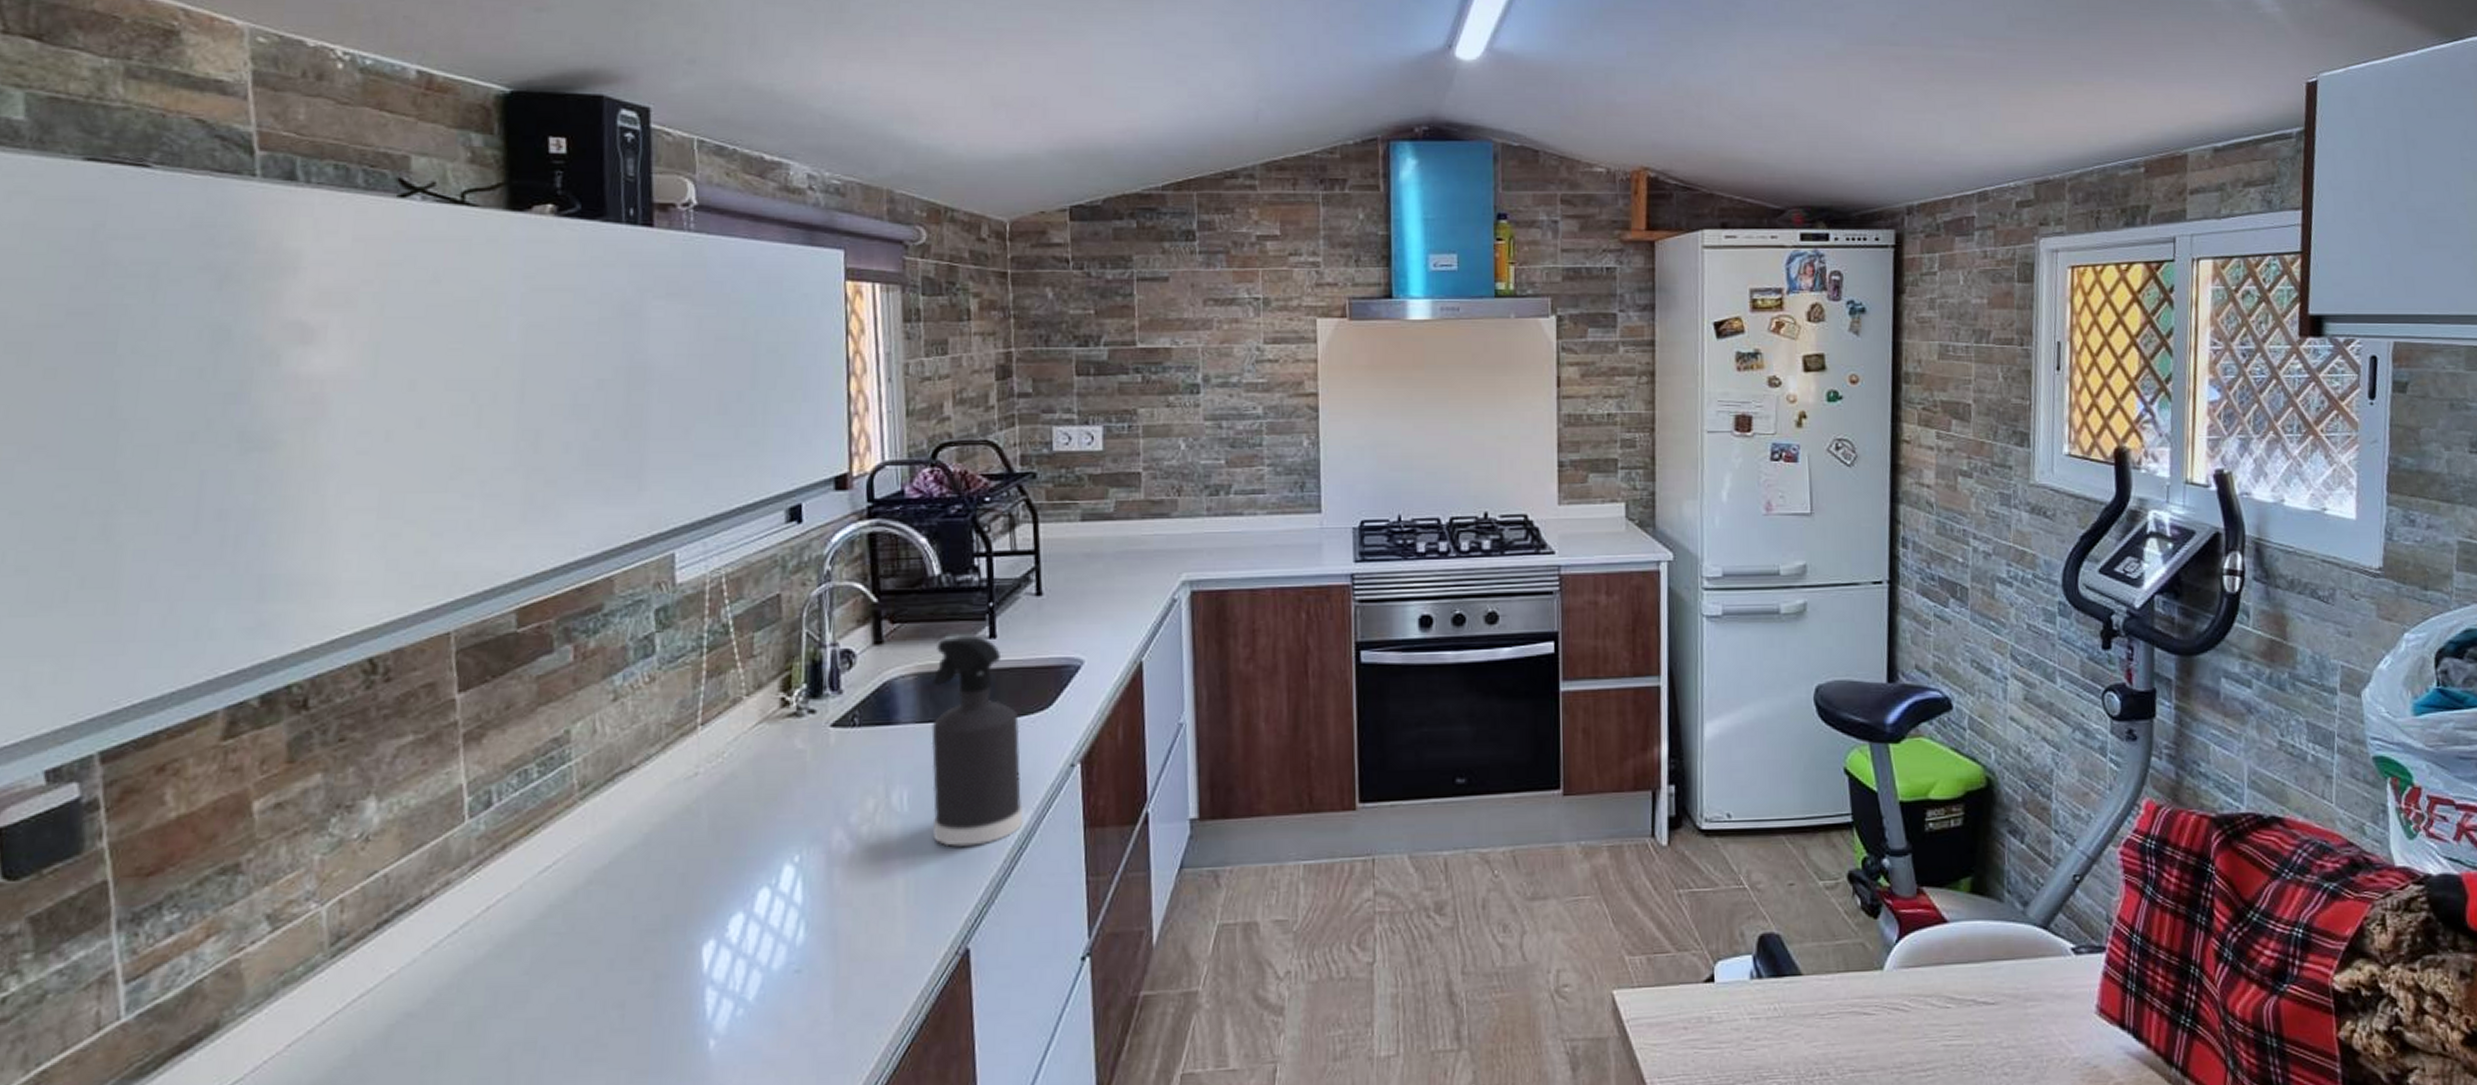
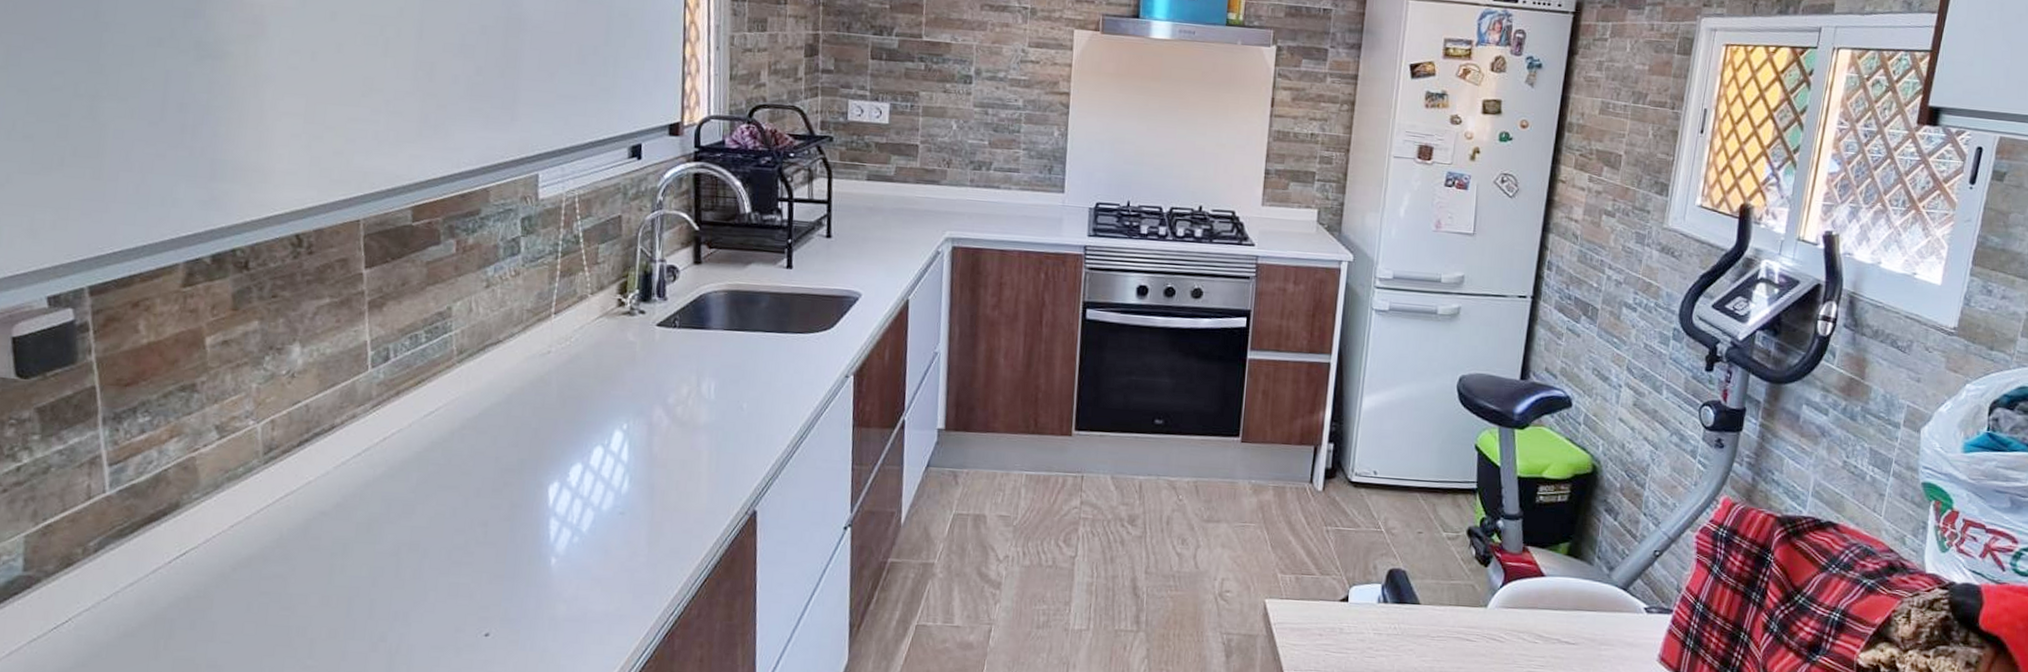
spray bottle: present [931,635,1024,847] -> none [733,263,807,432]

